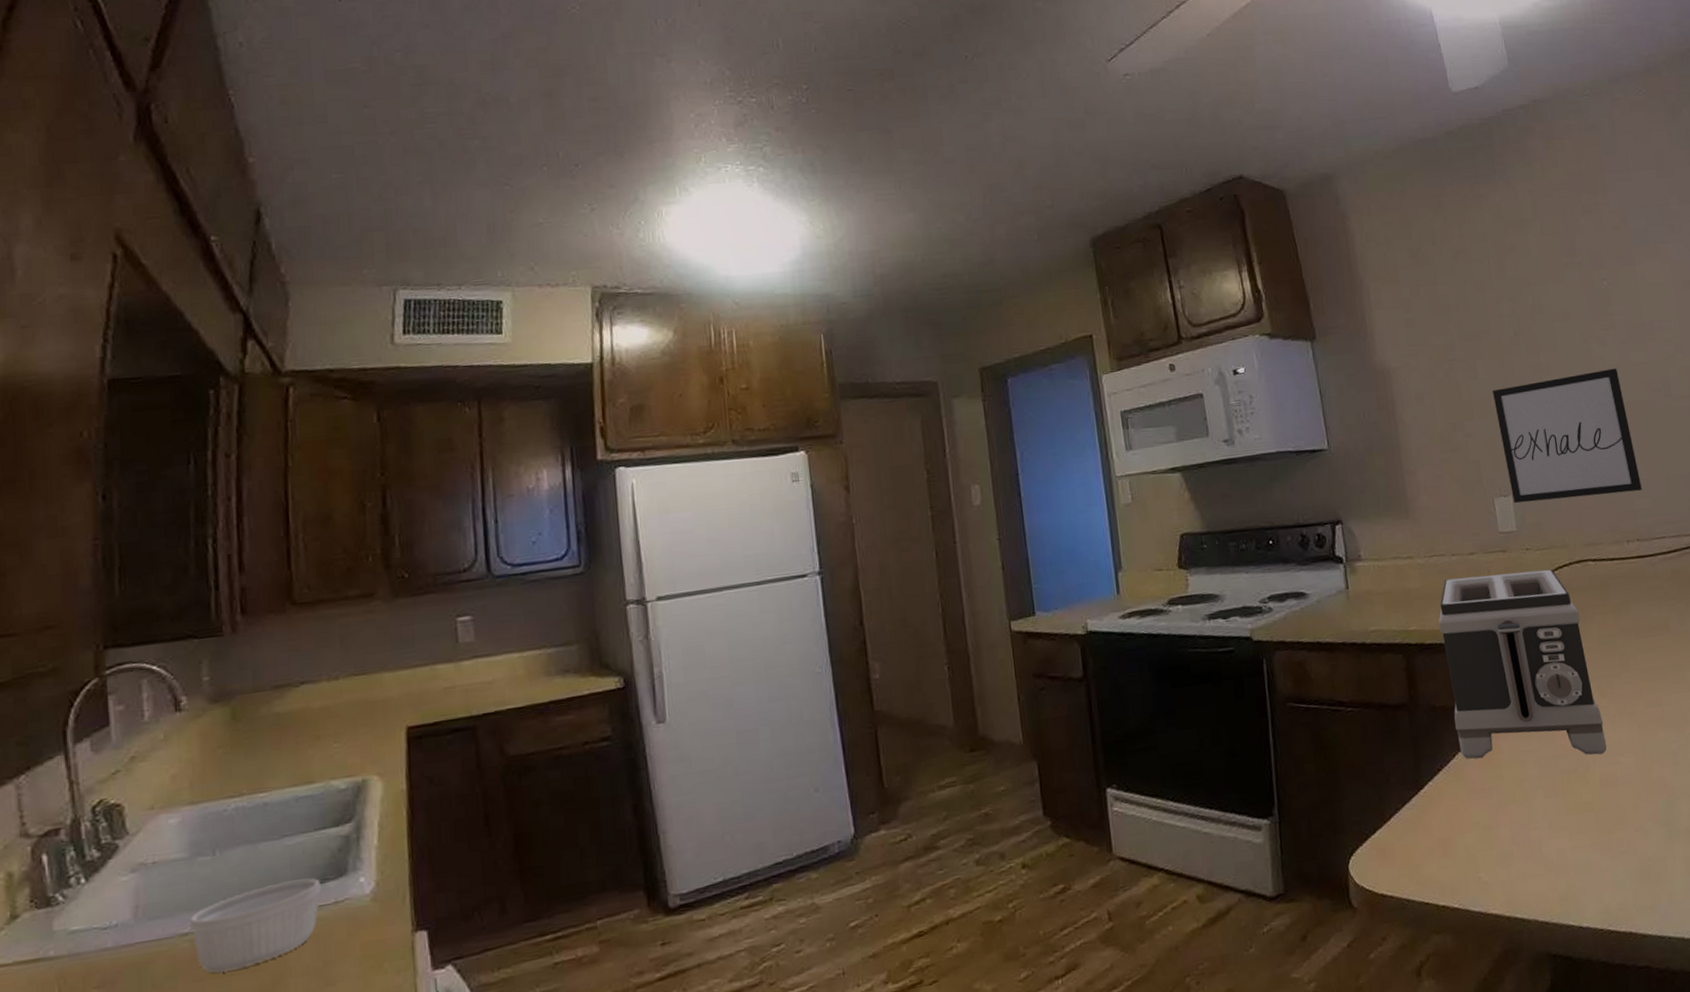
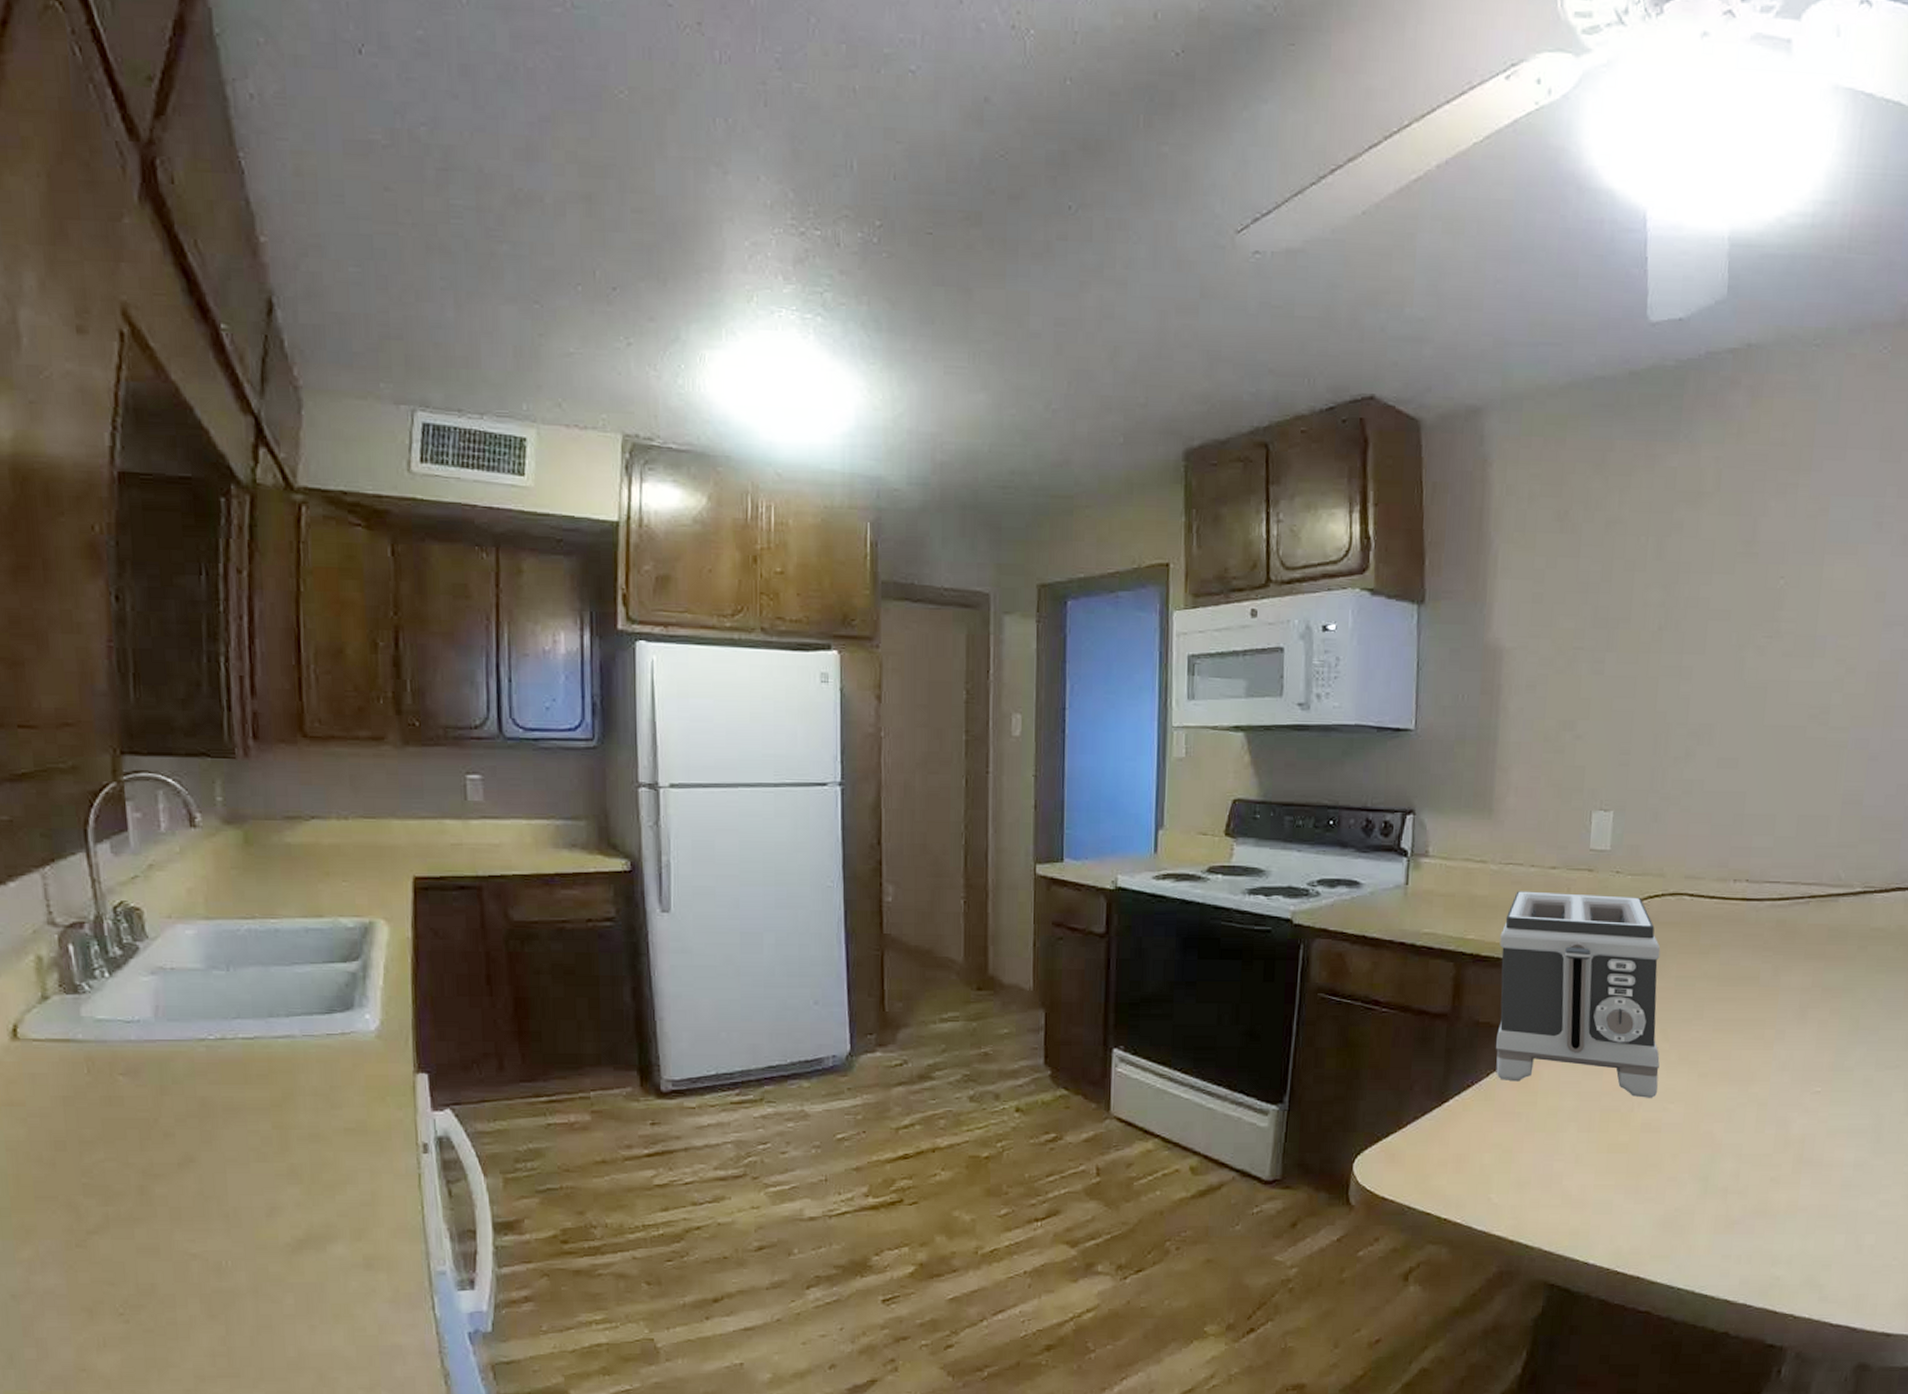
ramekin: present [189,878,321,973] -> none [206,1006,329,1079]
wall art: present [1493,368,1642,504] -> none [1613,684,1772,826]

